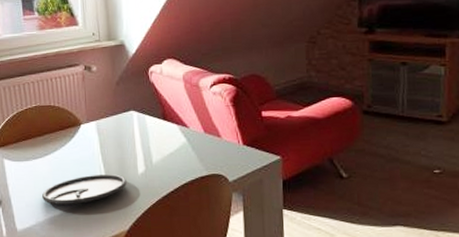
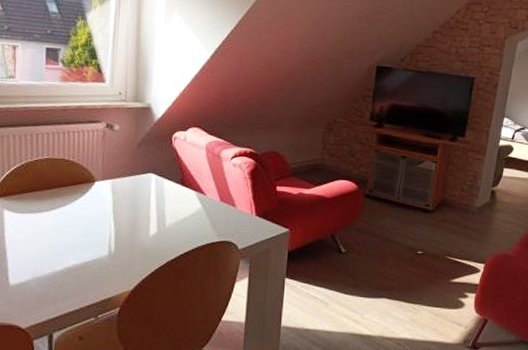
plate: present [41,174,126,205] -> none [42,233,136,261]

